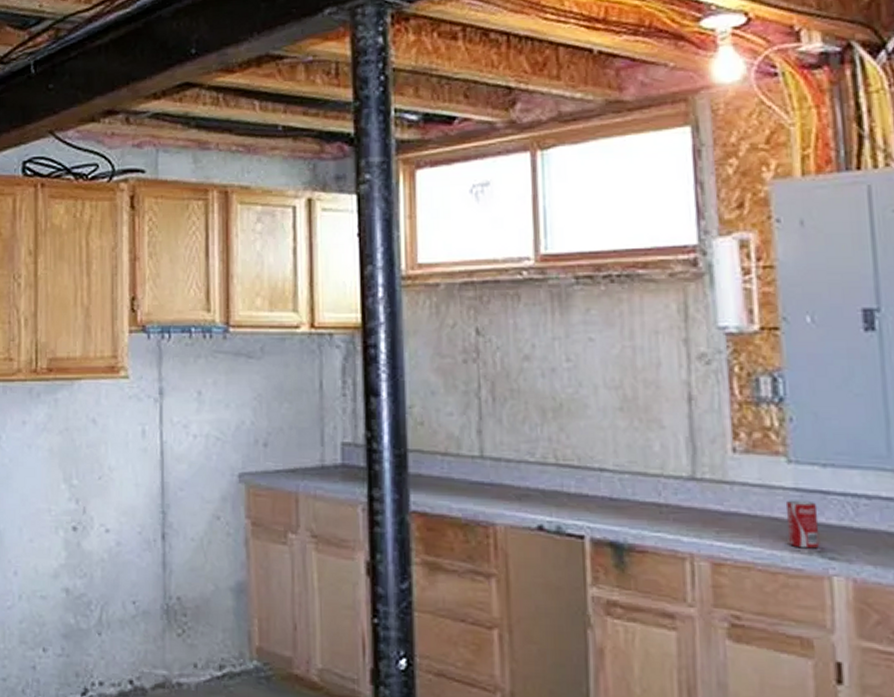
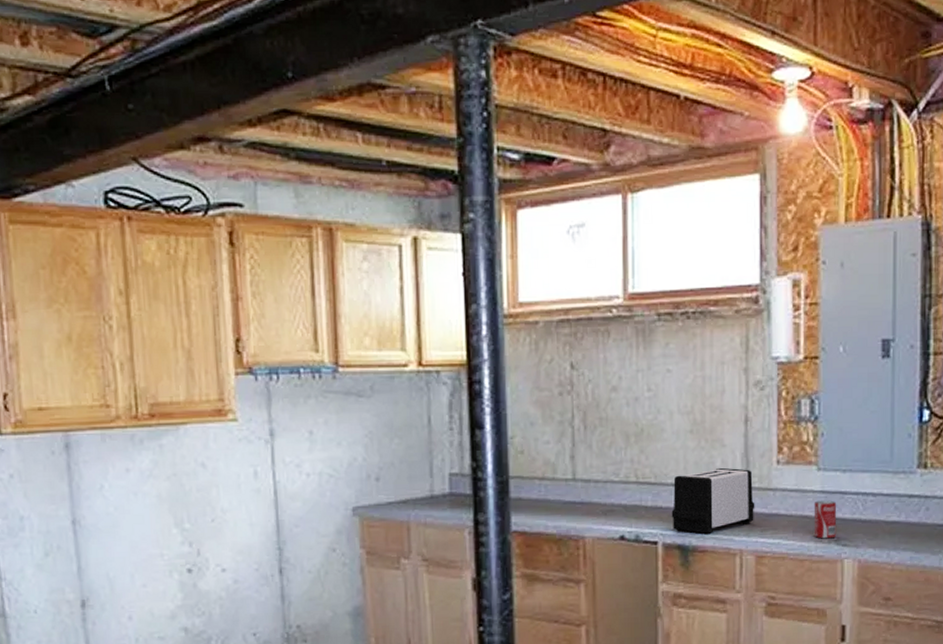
toaster: none [600,452,707,532] -> present [671,467,755,535]

